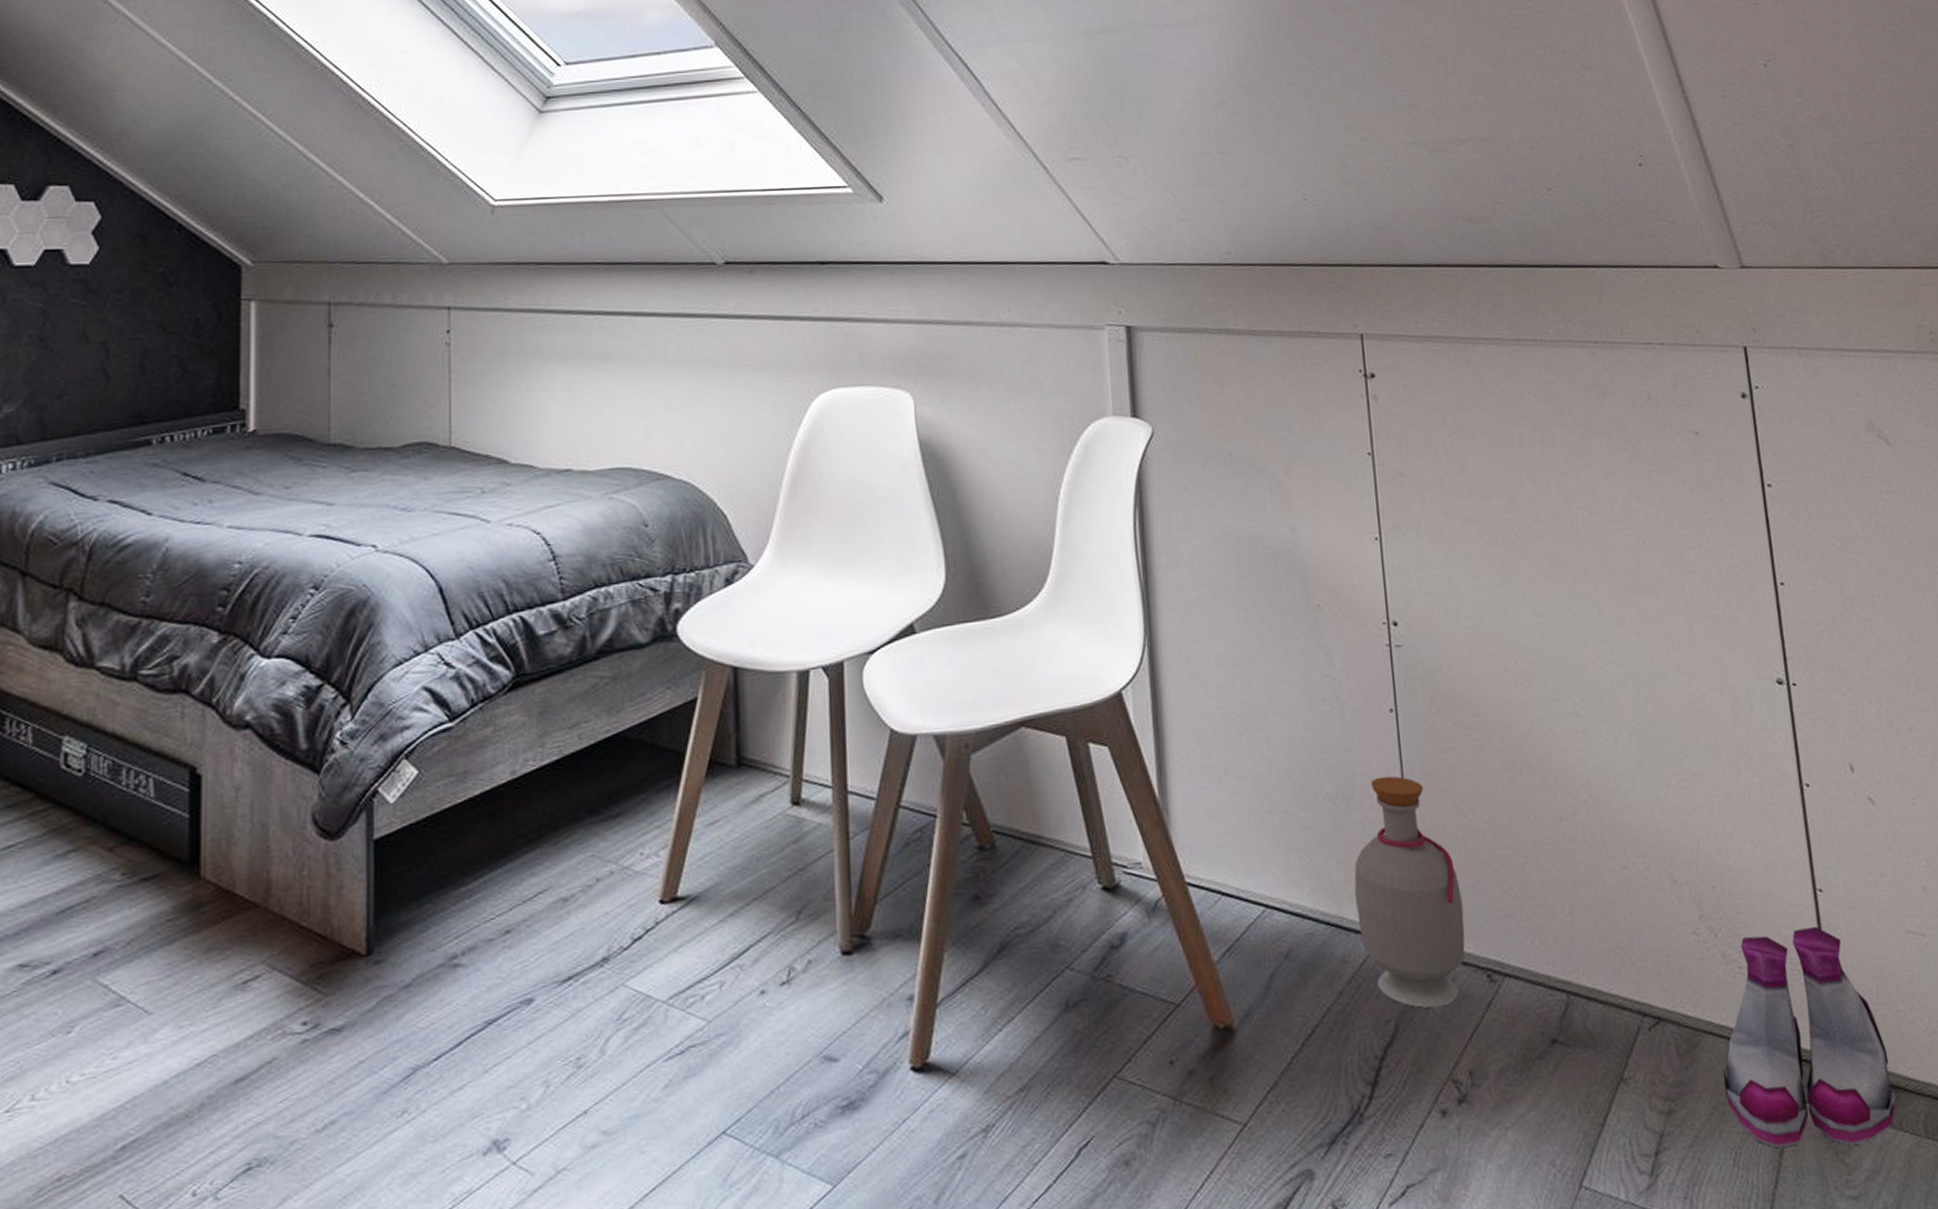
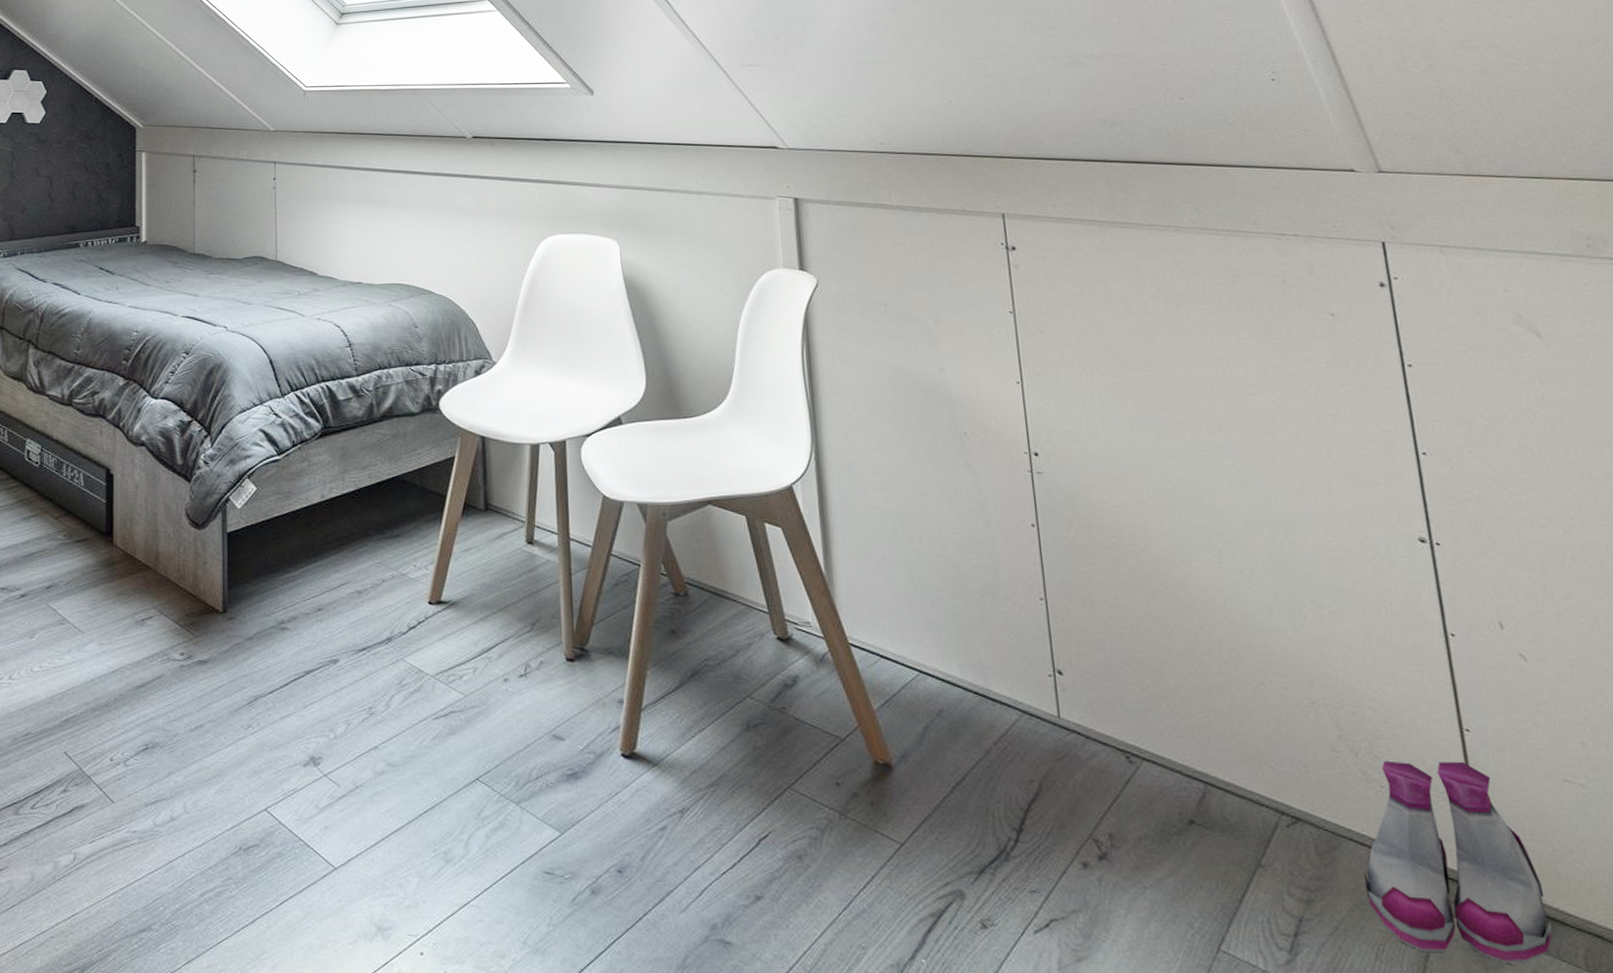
bottle: present [1354,775,1465,1009] -> none [999,579,1105,777]

